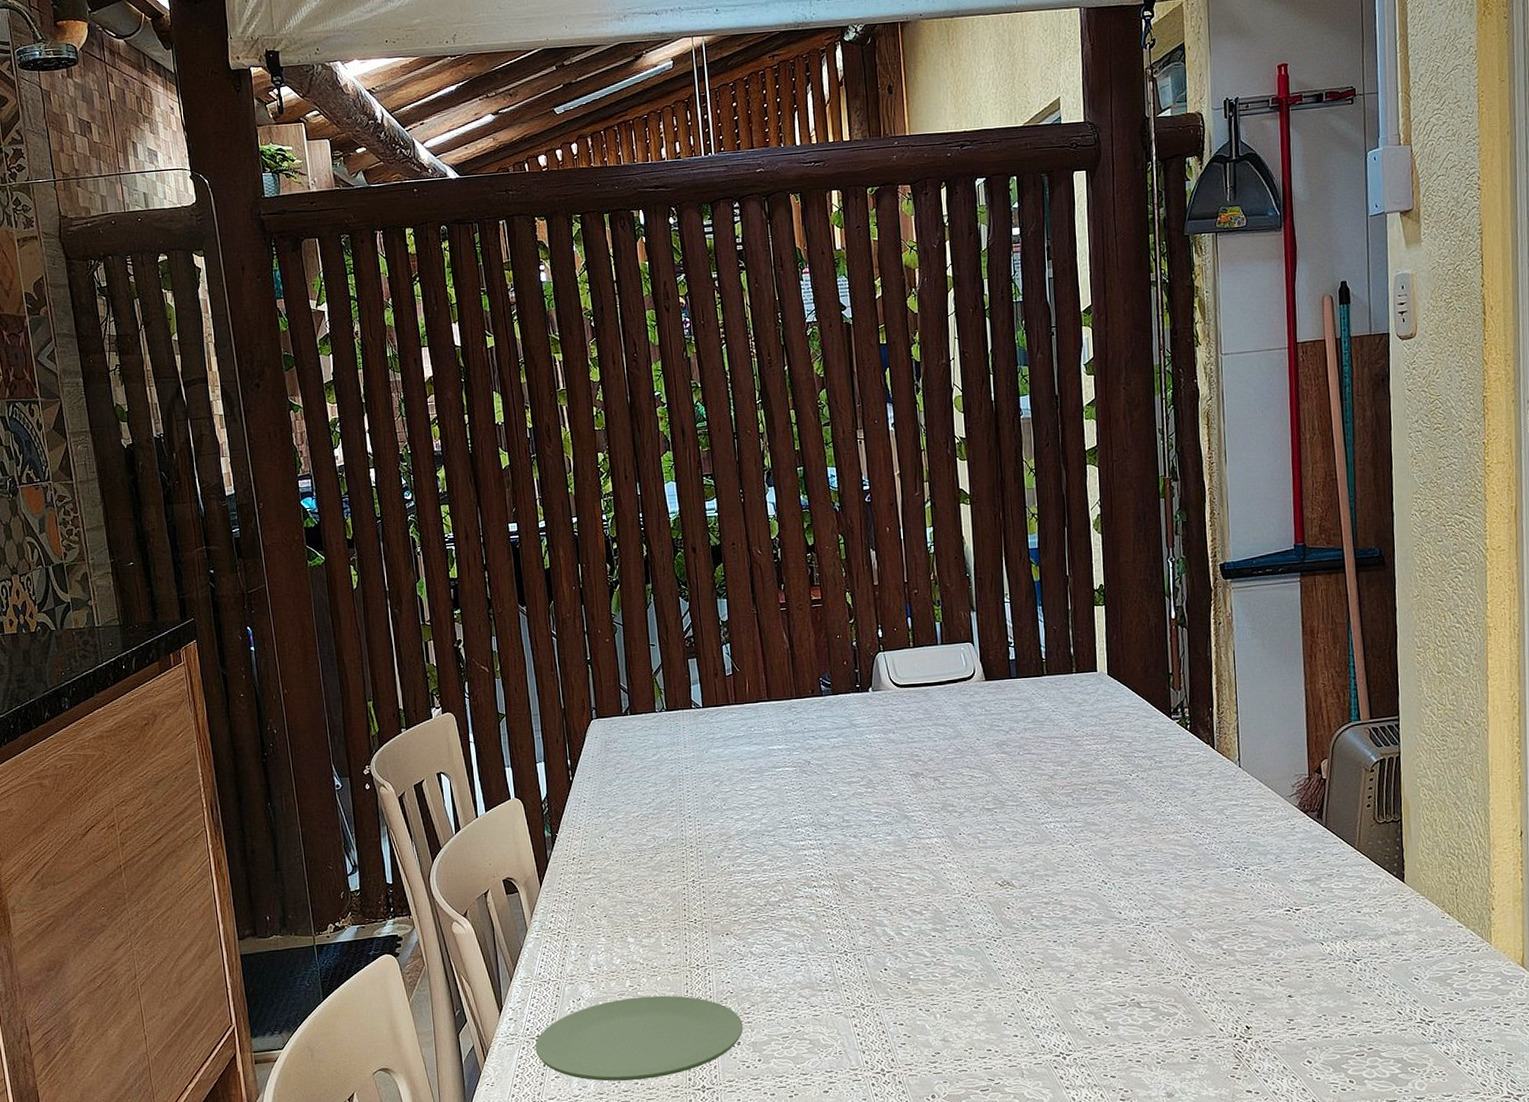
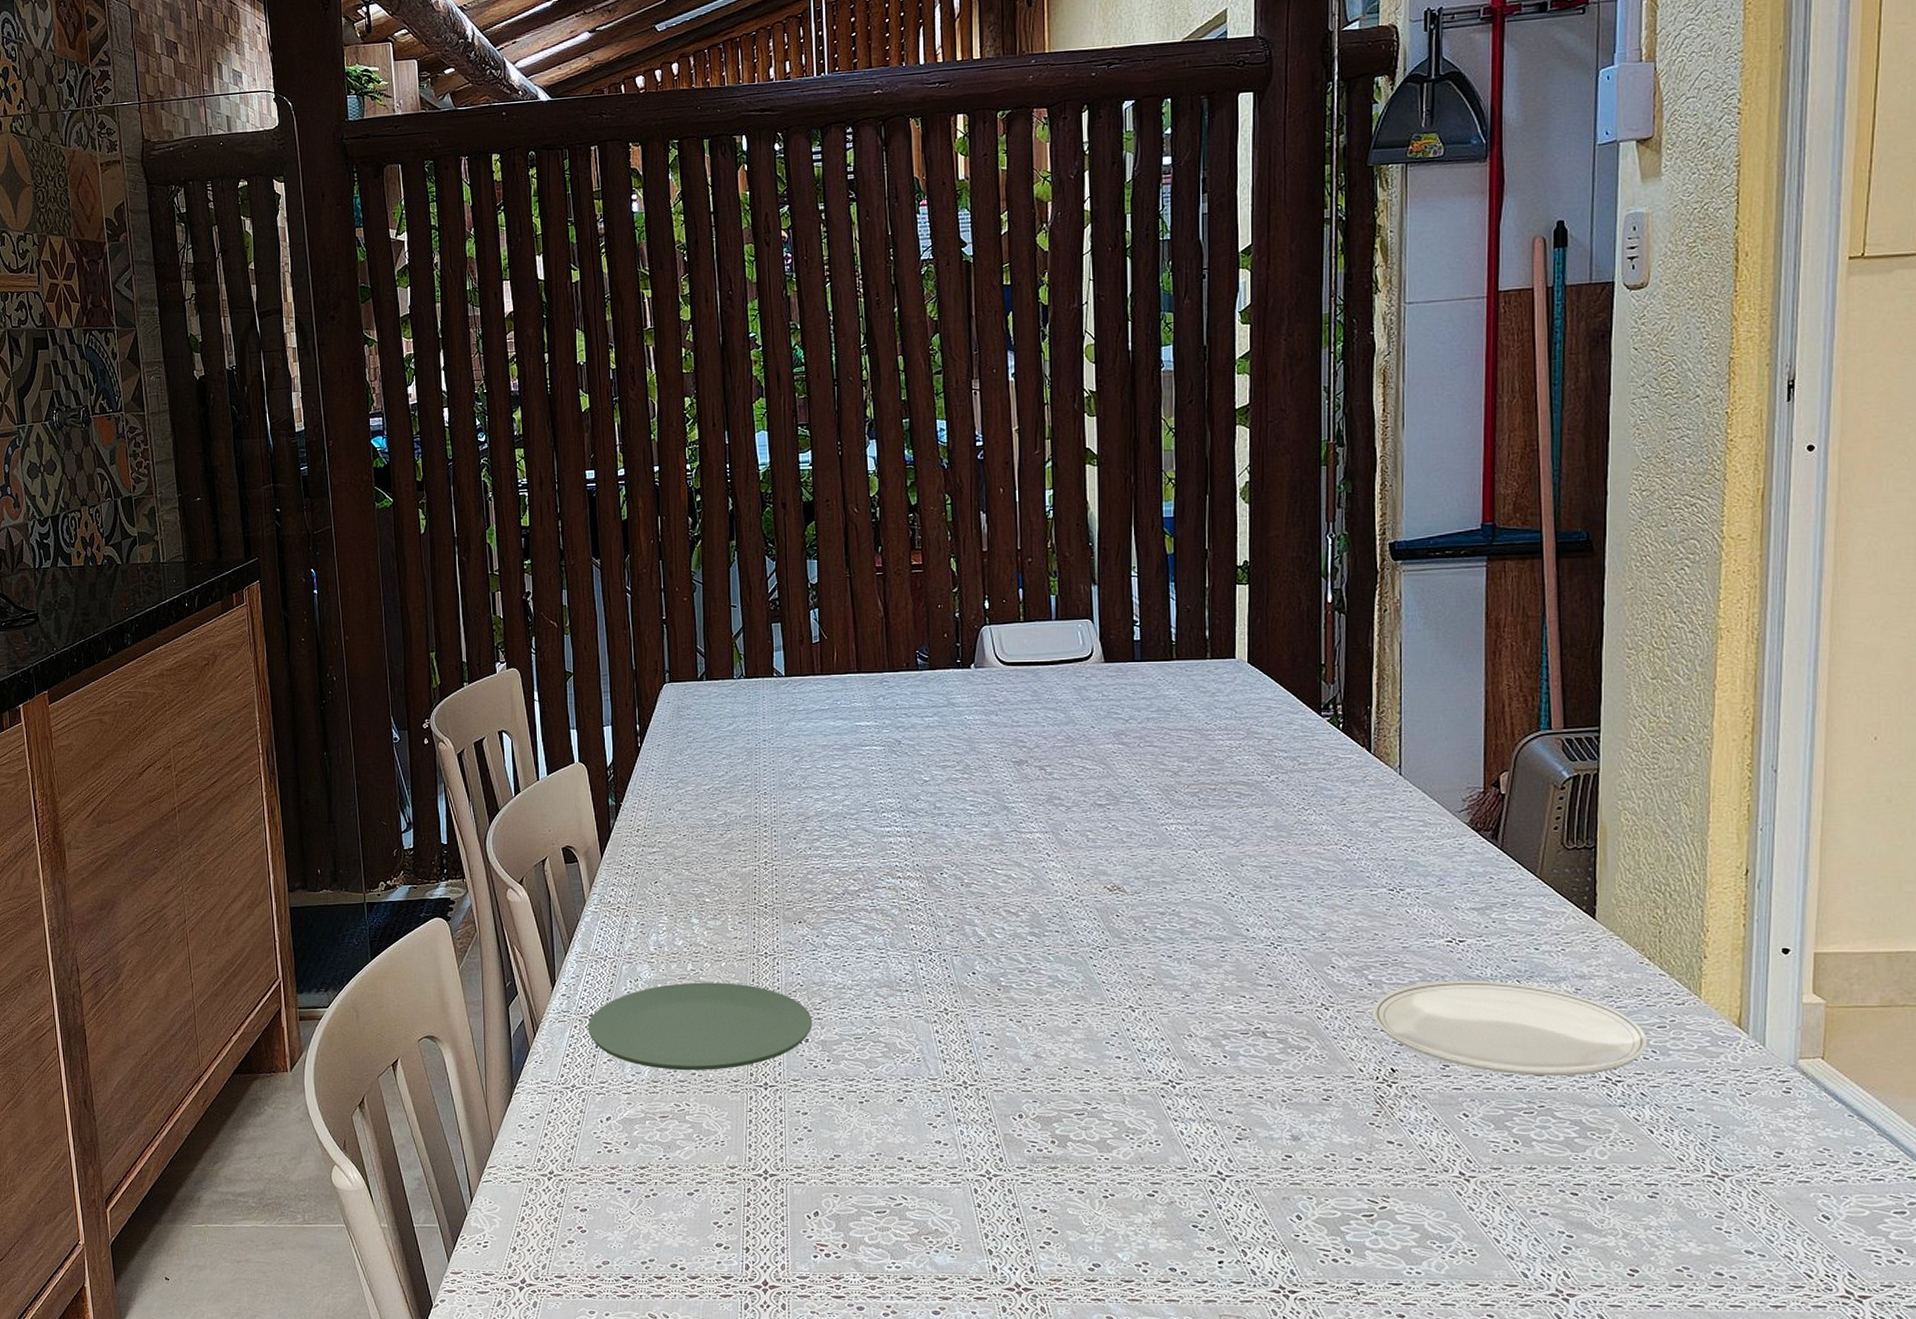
plate: none [1227,942,1452,1023] -> present [1372,980,1648,1077]

